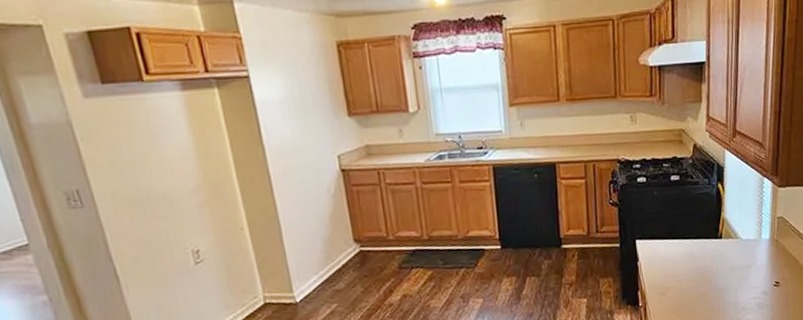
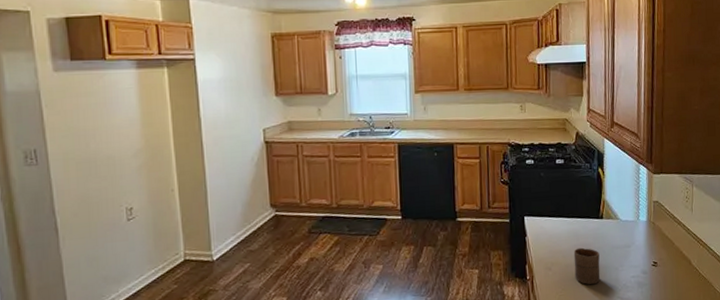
cup: none [689,270,718,309] -> present [573,247,600,285]

